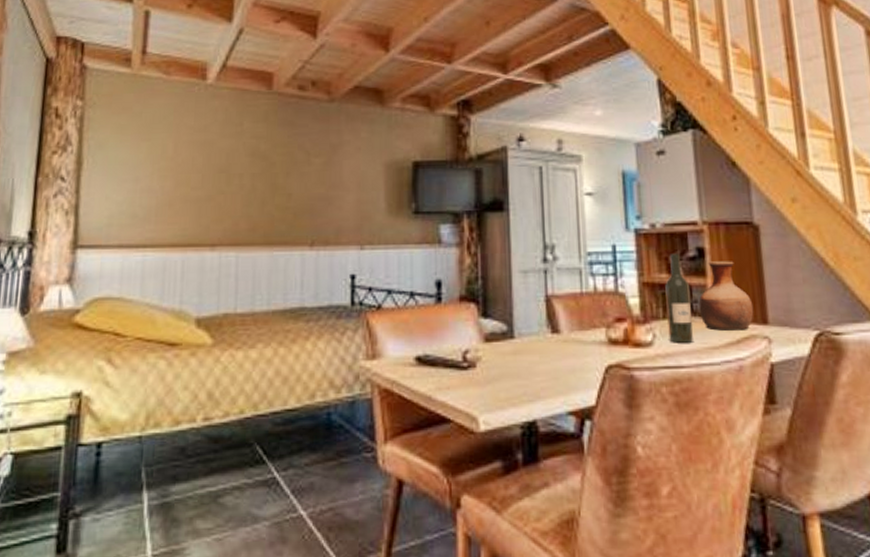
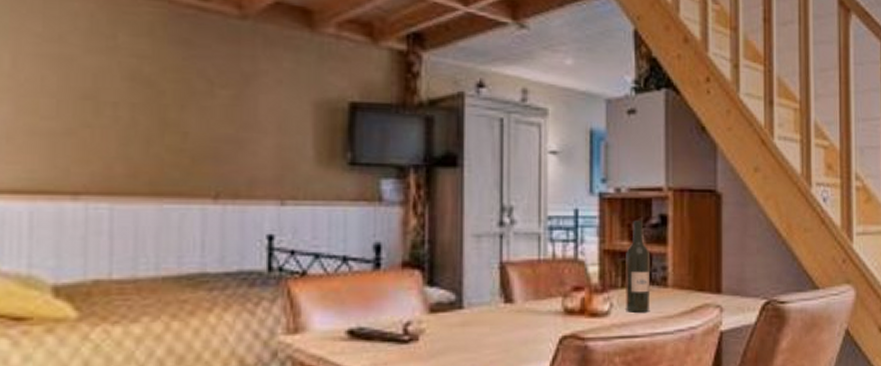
vase: present [698,261,754,332] -> none [657,229,709,301]

